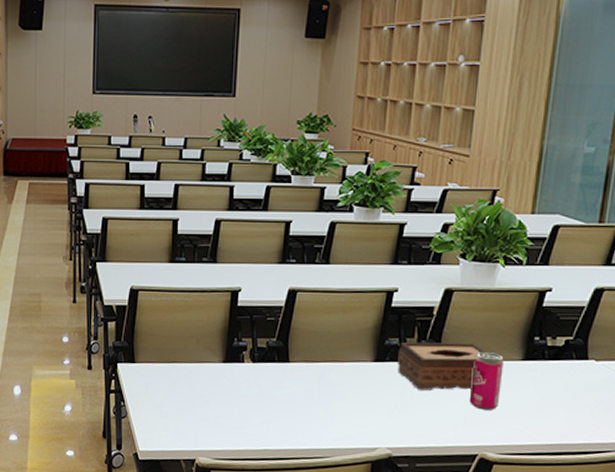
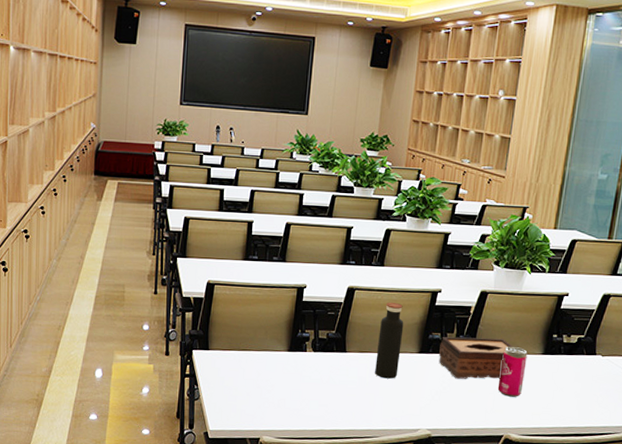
water bottle: none [323,304,355,392] -> present [375,302,404,379]

